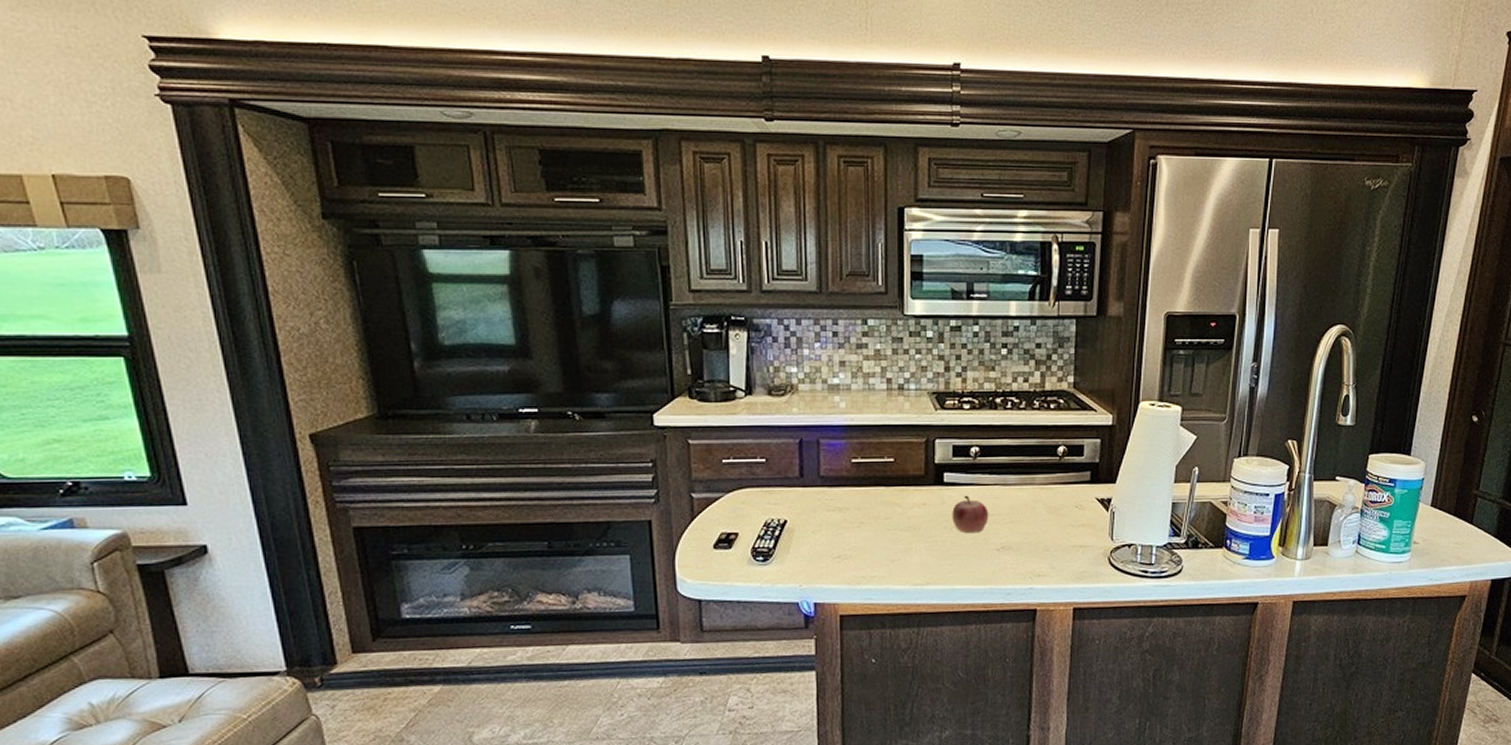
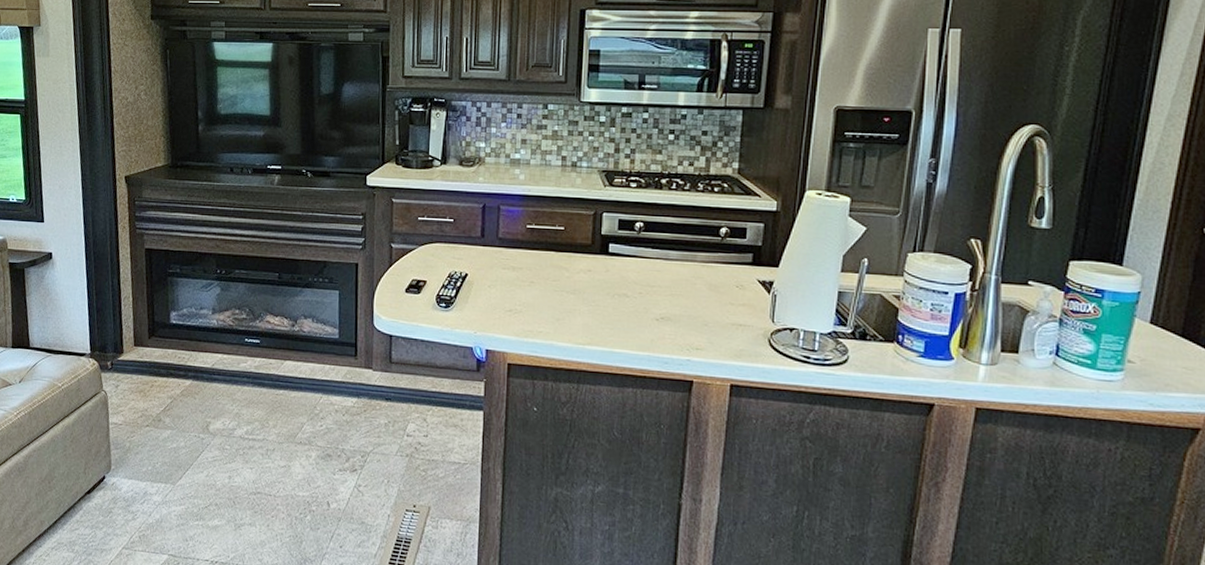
fruit: present [952,495,989,534] -> none [615,266,650,302]

